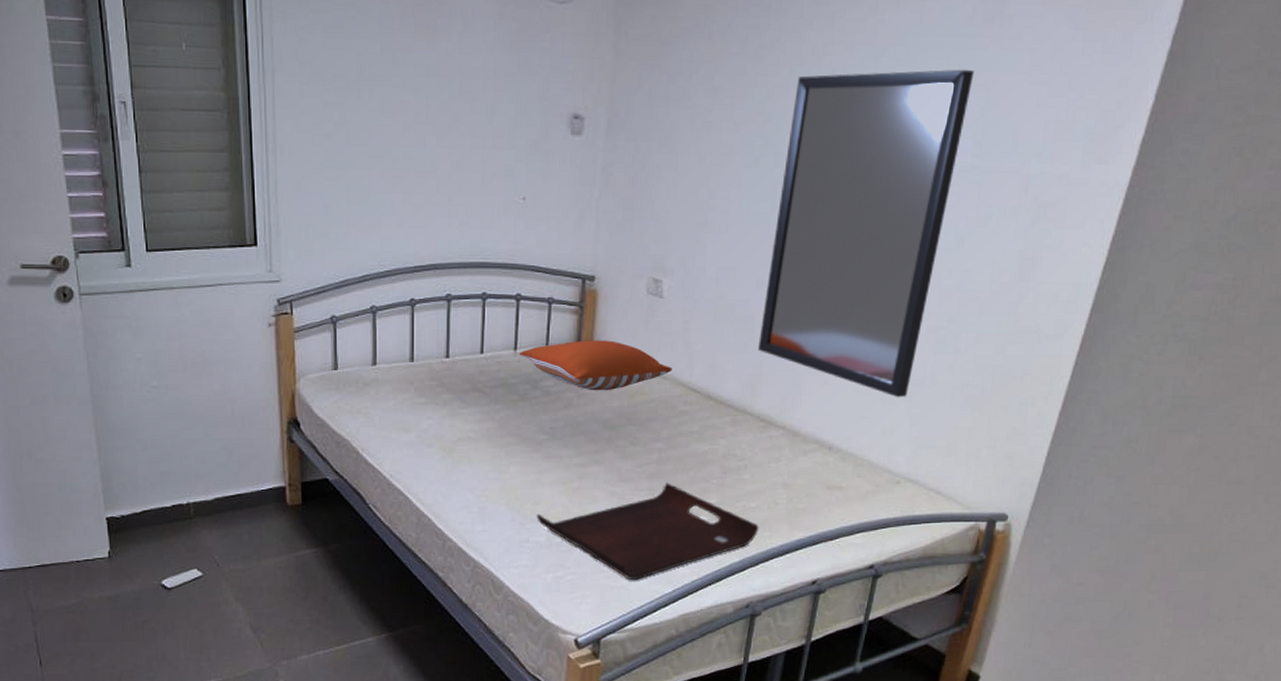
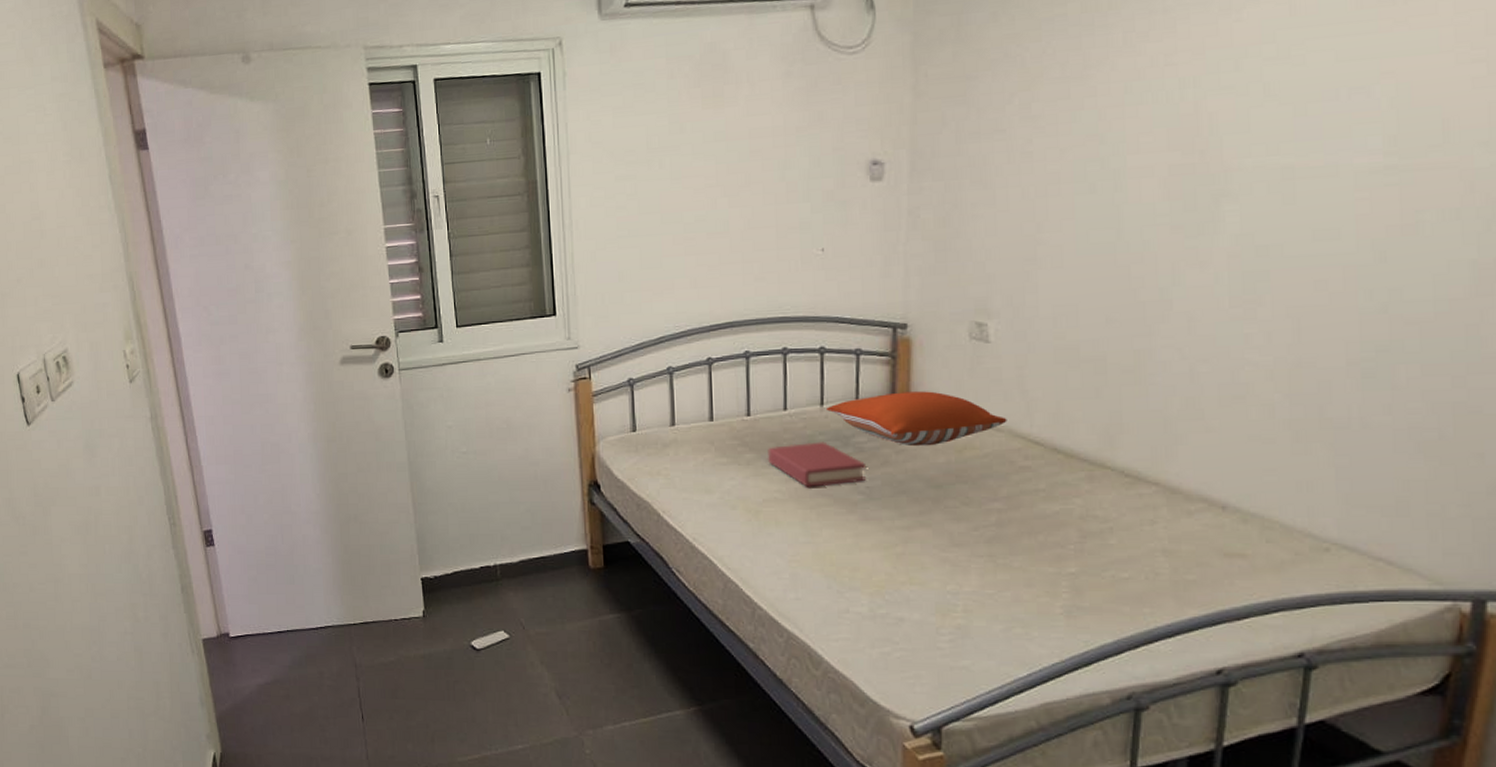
hardback book: none [463,384,552,427] -> present [767,441,867,487]
serving tray: present [536,483,759,581] -> none [856,548,1136,661]
home mirror: present [757,69,974,398] -> none [1113,57,1374,446]

